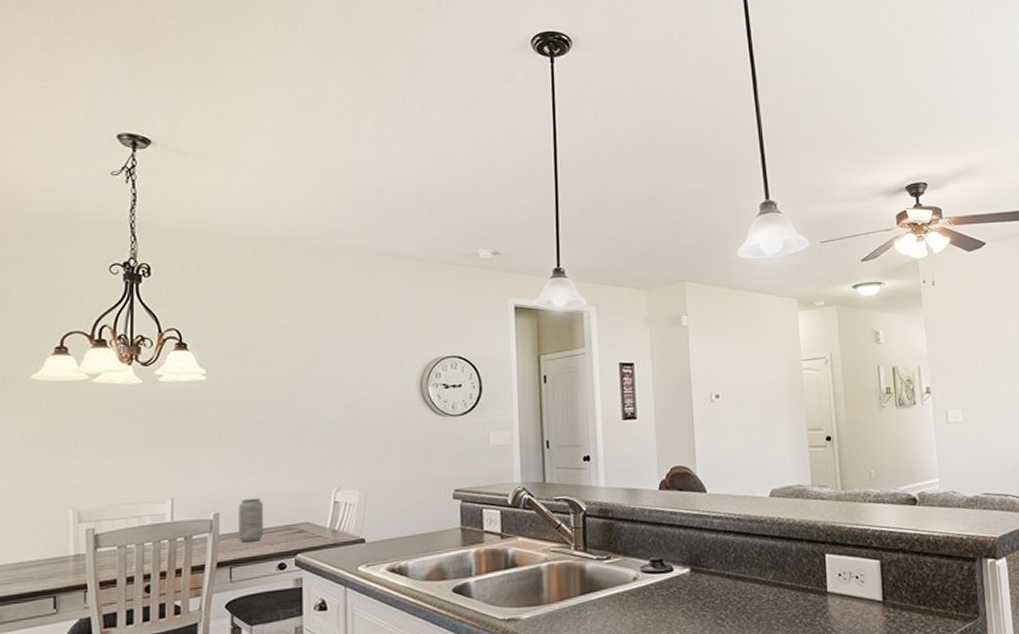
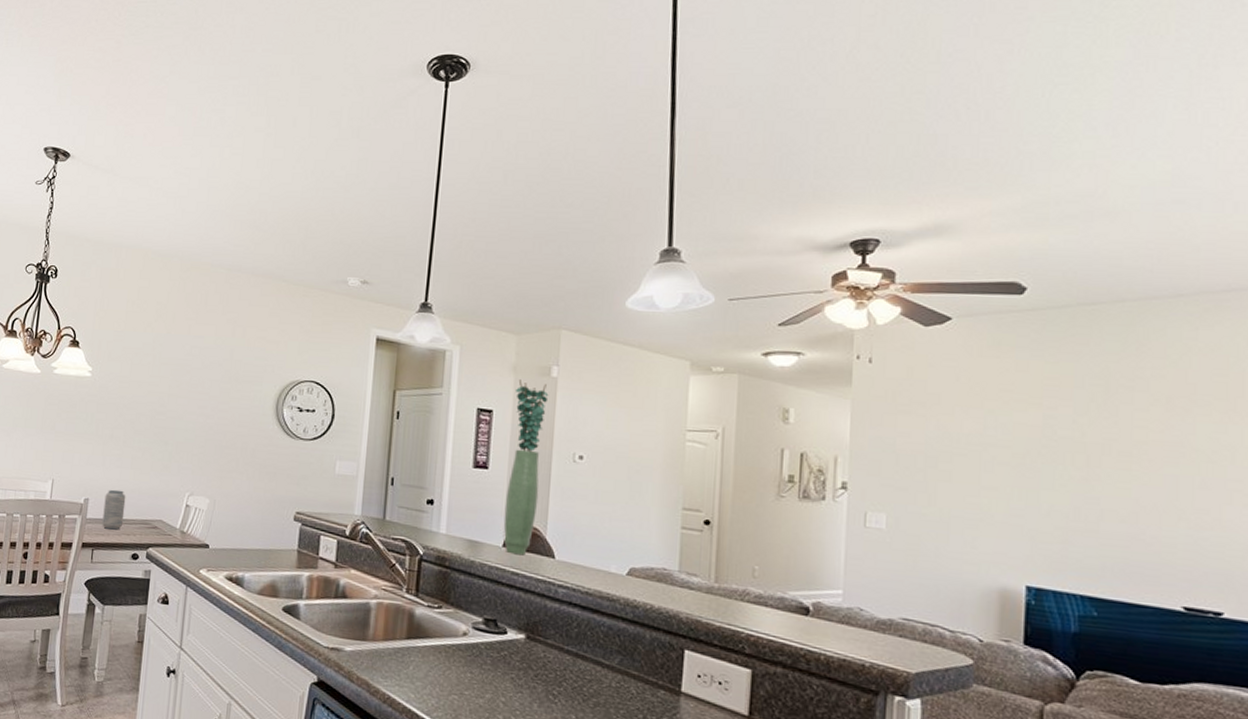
vase: none [652,331,686,496] -> present [503,379,549,556]

